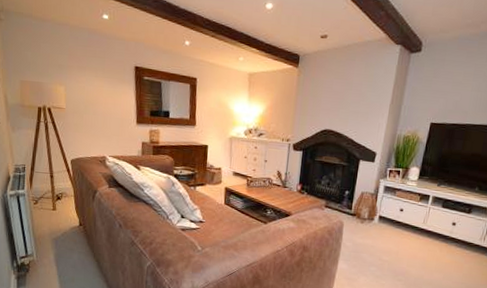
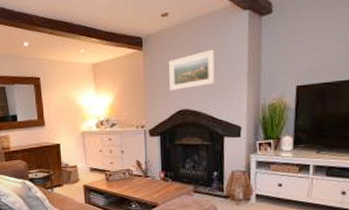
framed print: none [318,77,365,111] -> present [169,49,216,90]

